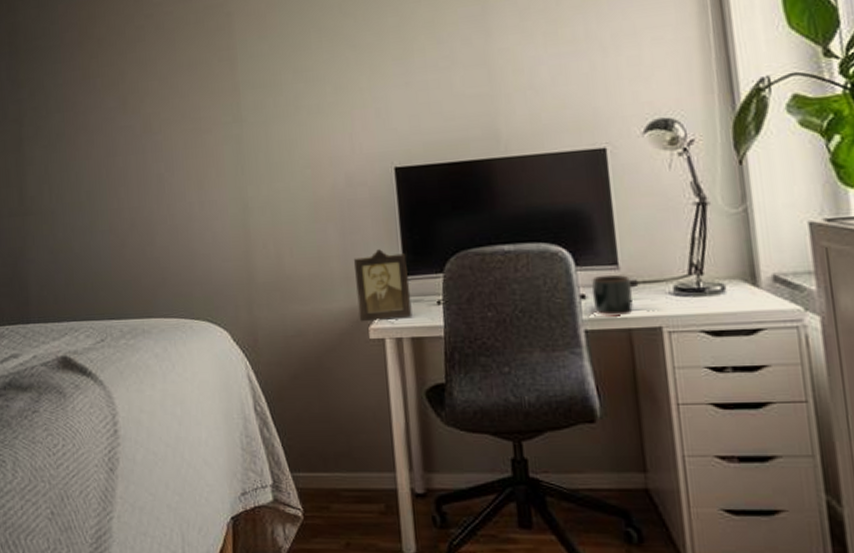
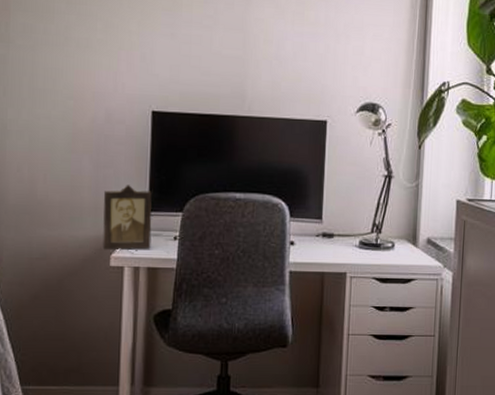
mug: present [591,275,633,317] -> none [299,227,330,262]

